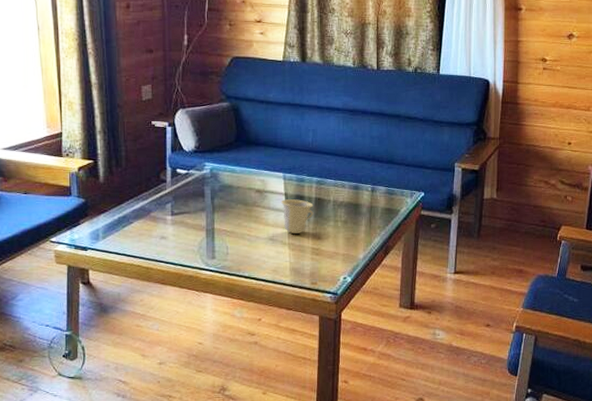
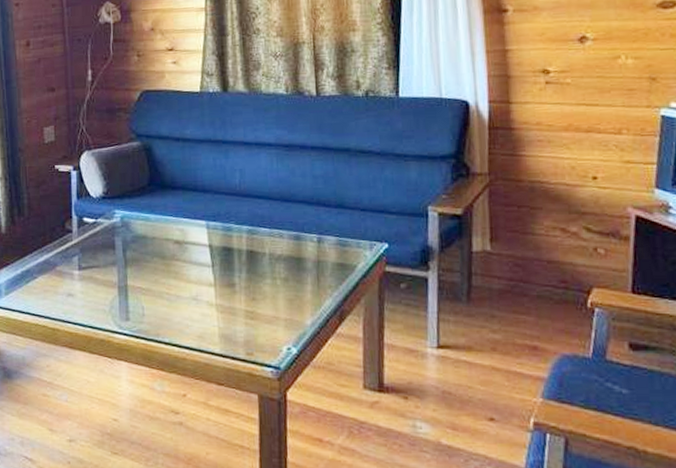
cup: present [280,199,314,234] -> none [204,252,245,293]

